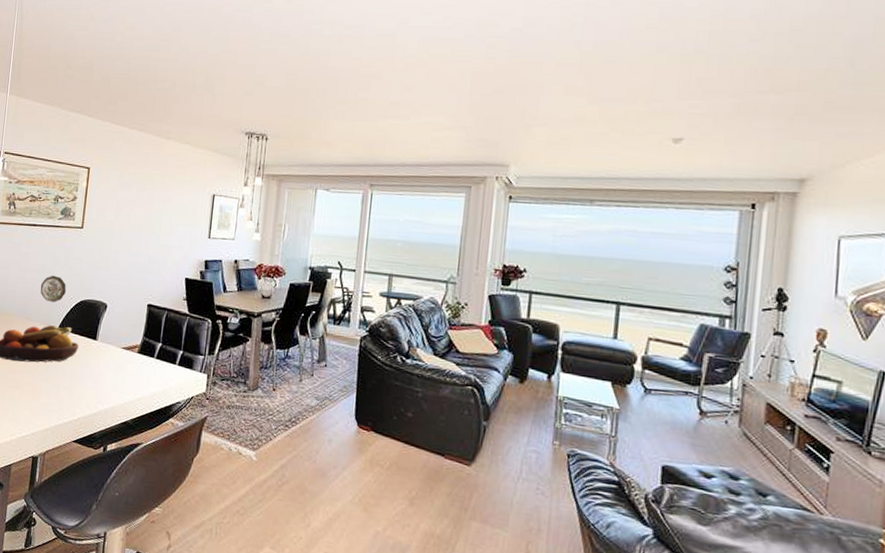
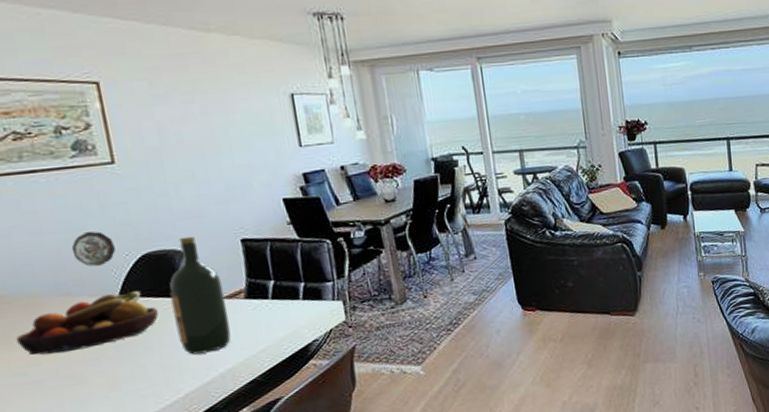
wine bottle: none [85,293,126,390] -> present [169,236,231,355]

